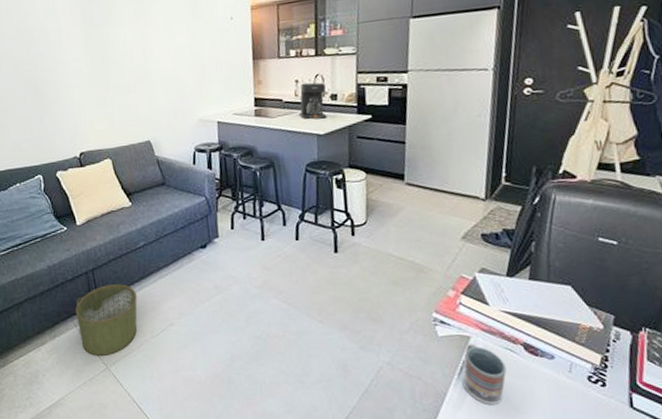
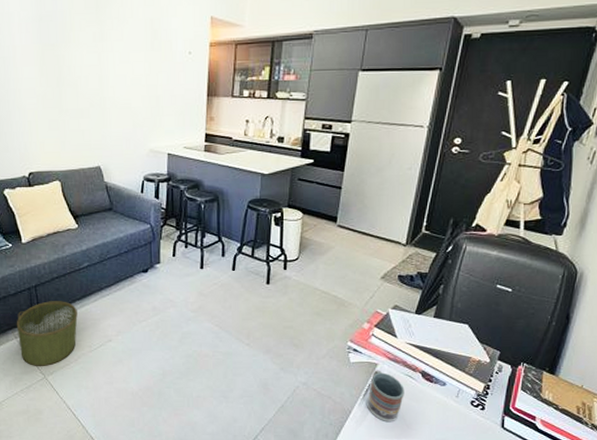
coffee maker: present [300,82,327,120] -> none [247,123,274,159]

